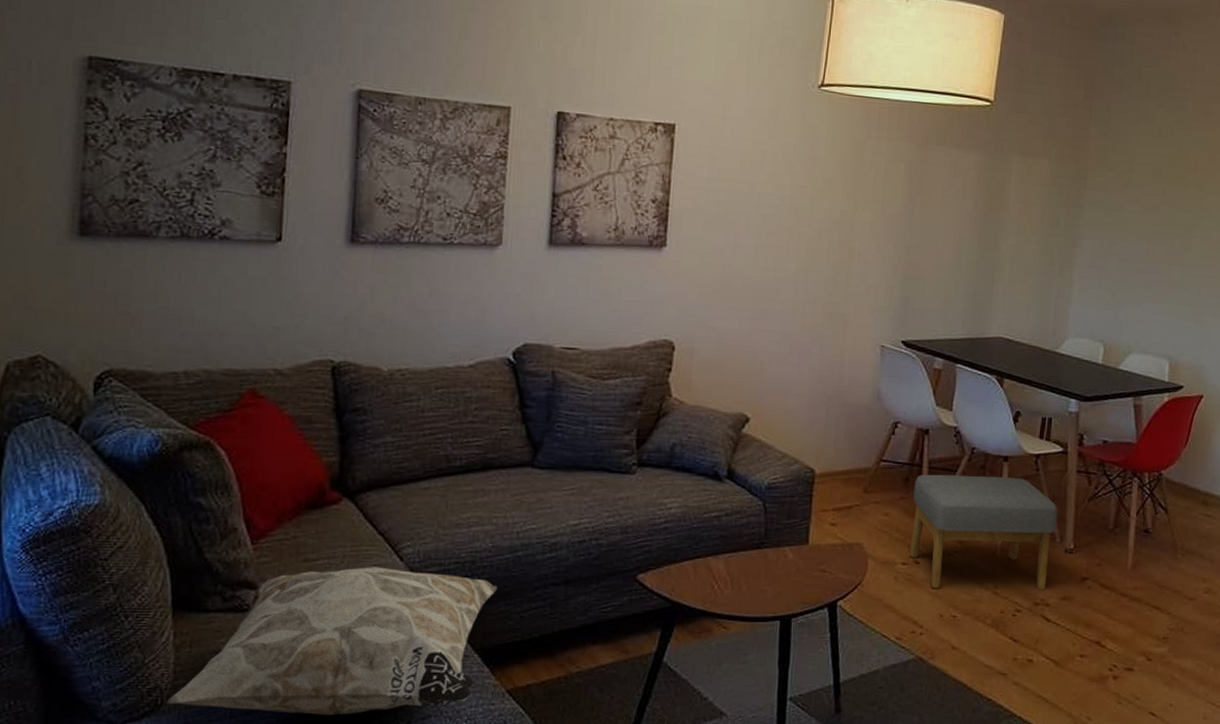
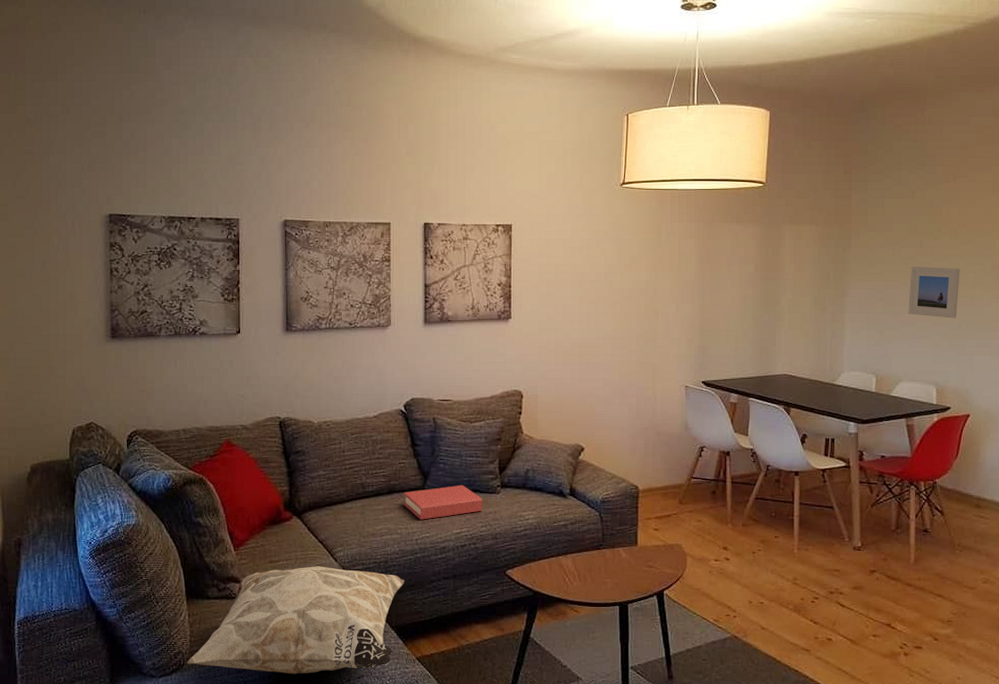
hardback book: none [503,461,612,507] -> present [403,485,483,520]
footstool: present [909,474,1058,590] -> none [720,487,845,581]
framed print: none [1145,218,1205,282] -> present [908,267,960,318]

